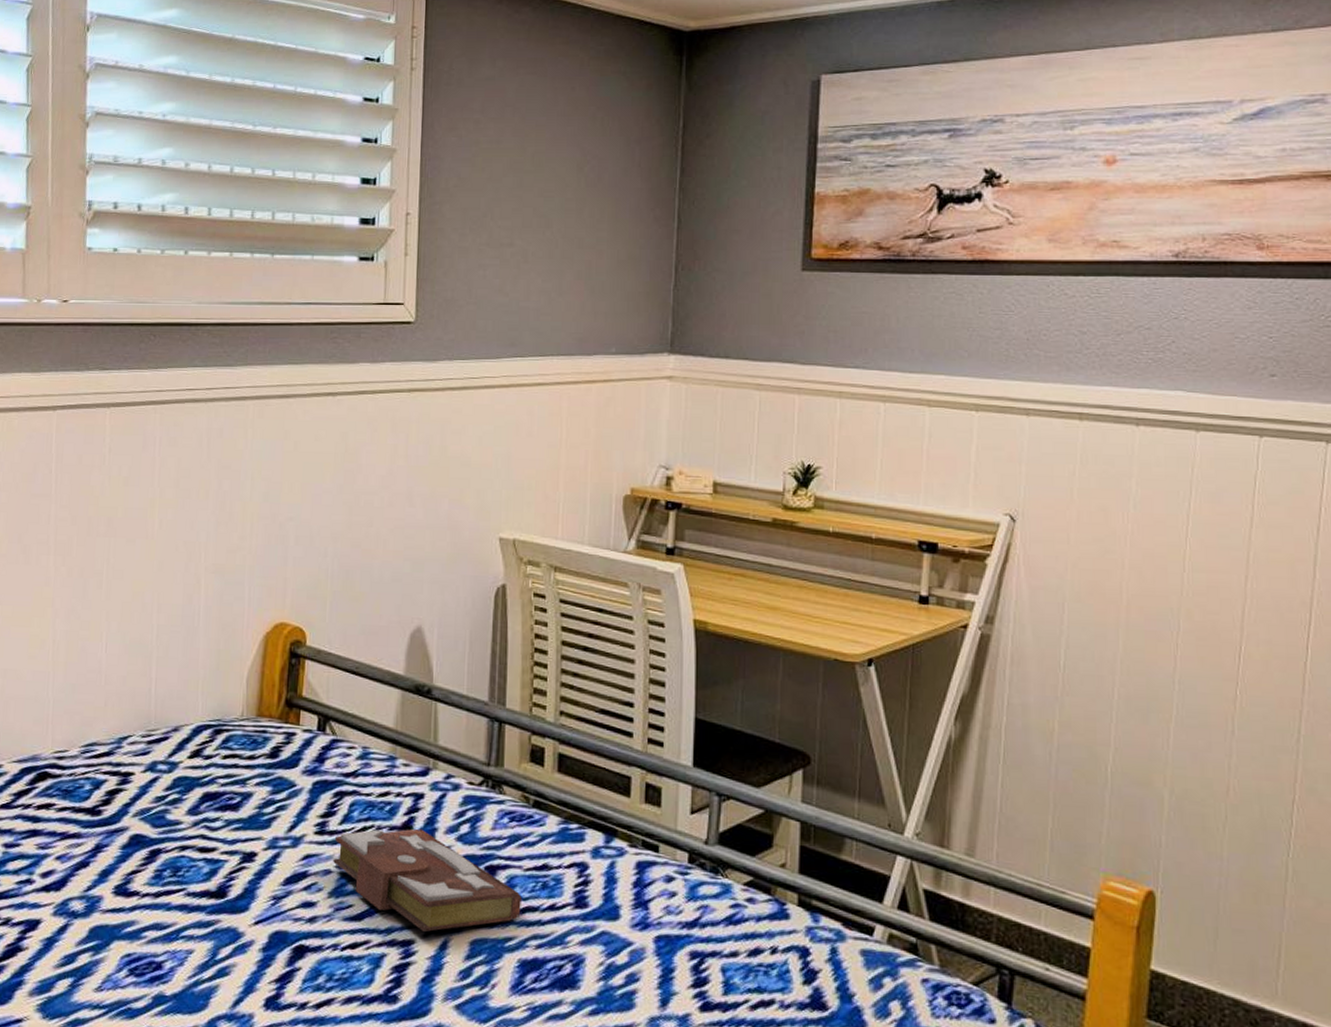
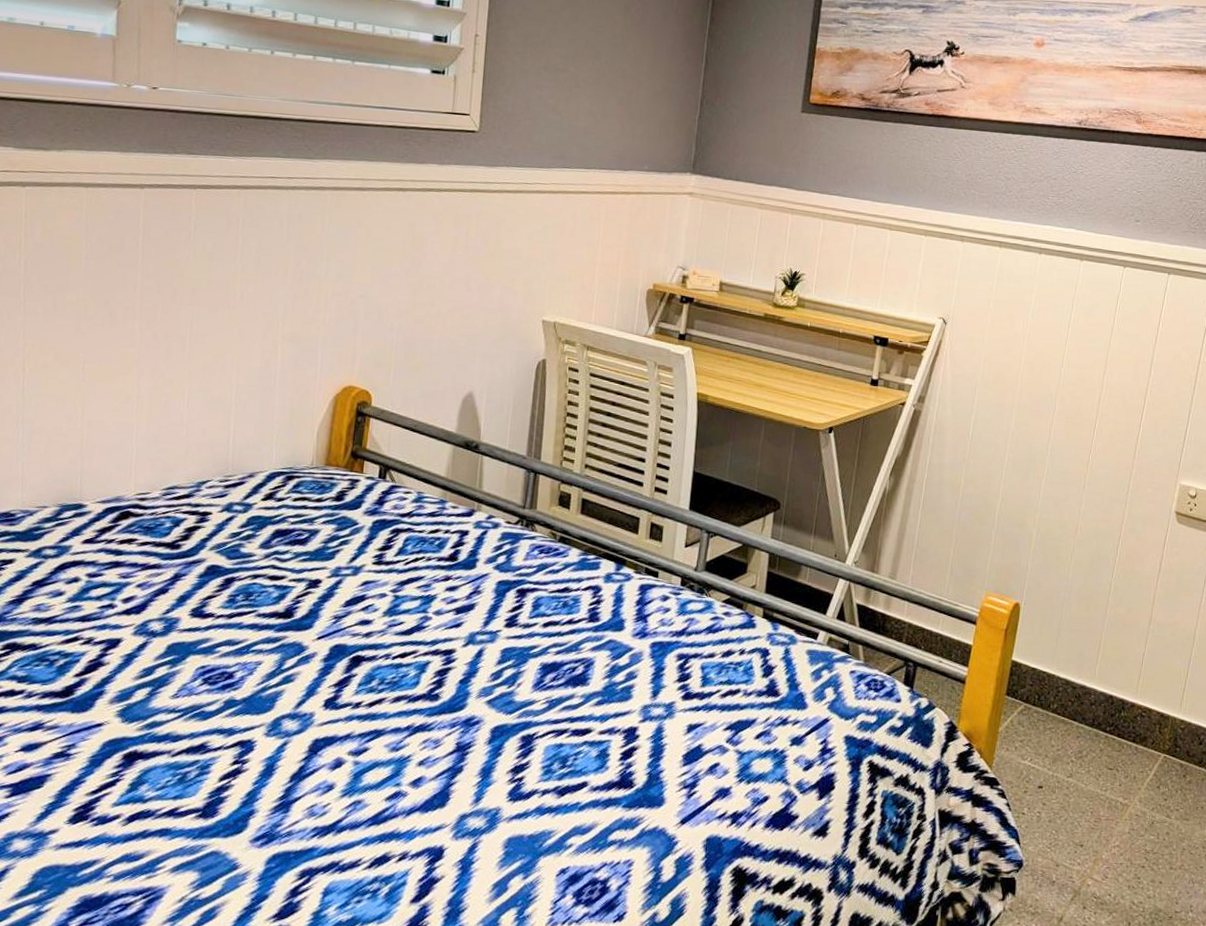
book: present [333,828,521,932] -> none [388,559,546,643]

